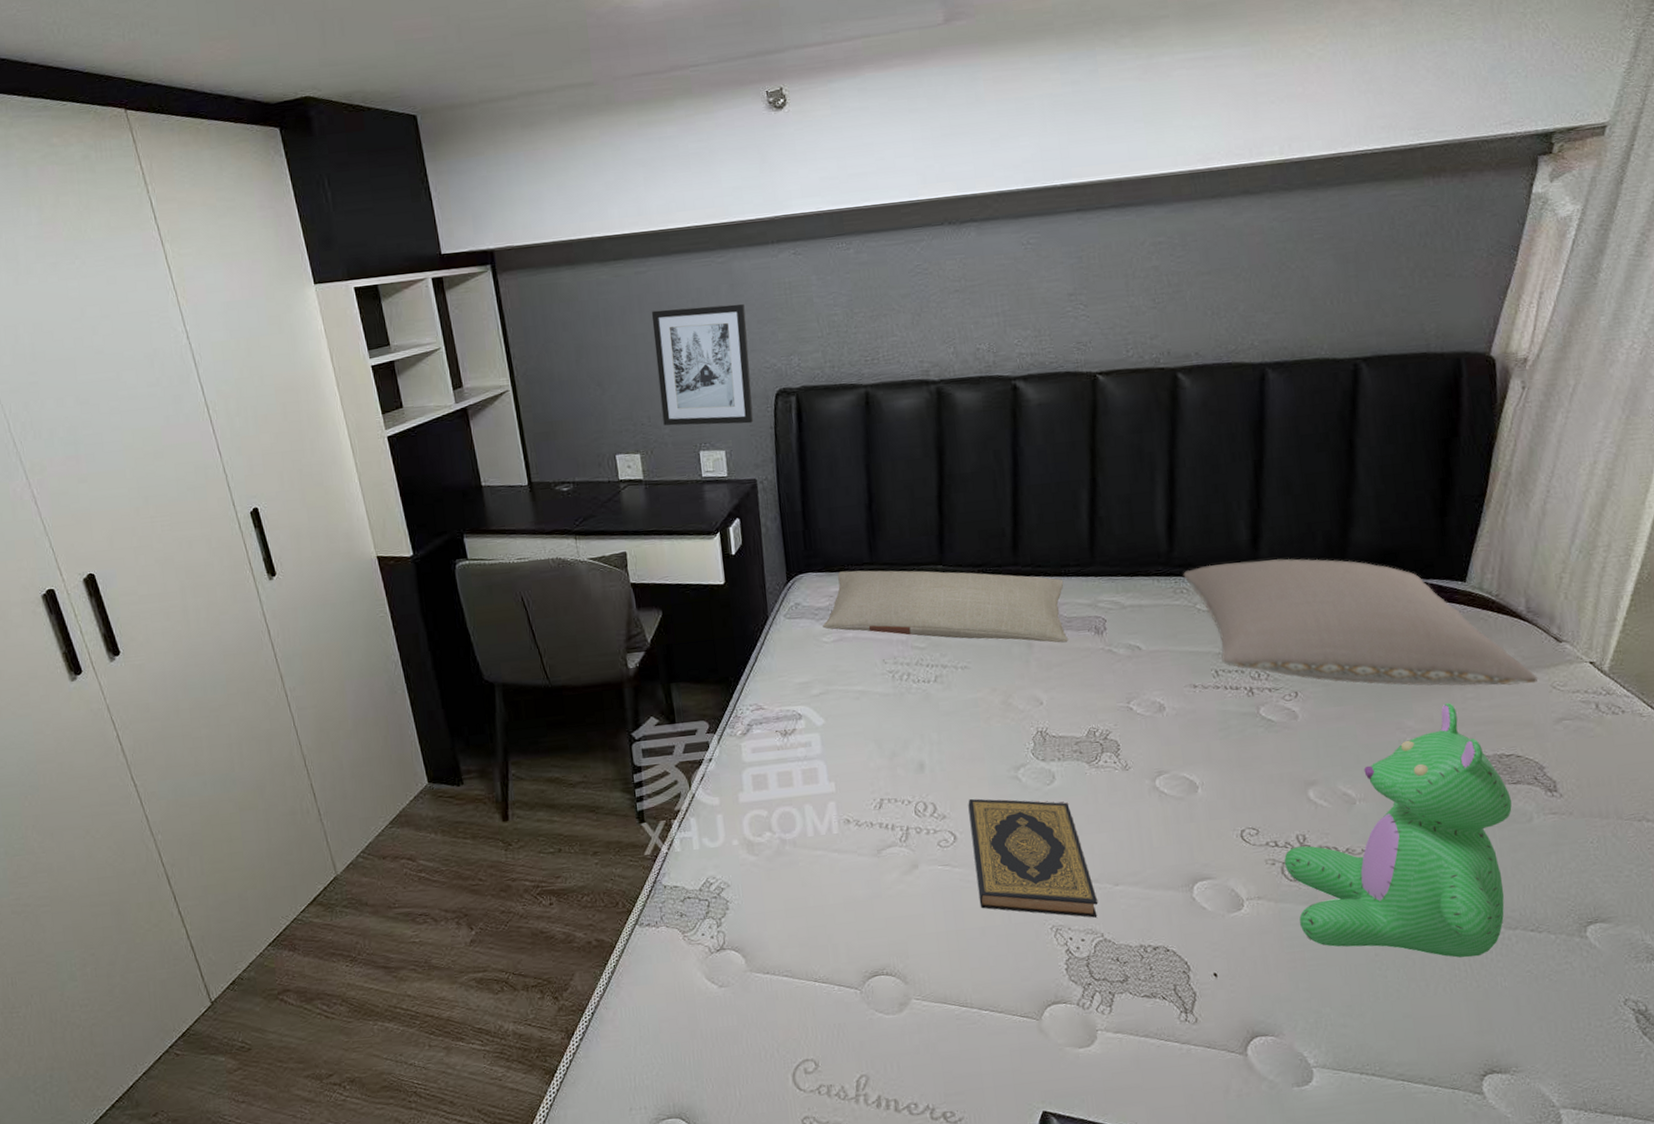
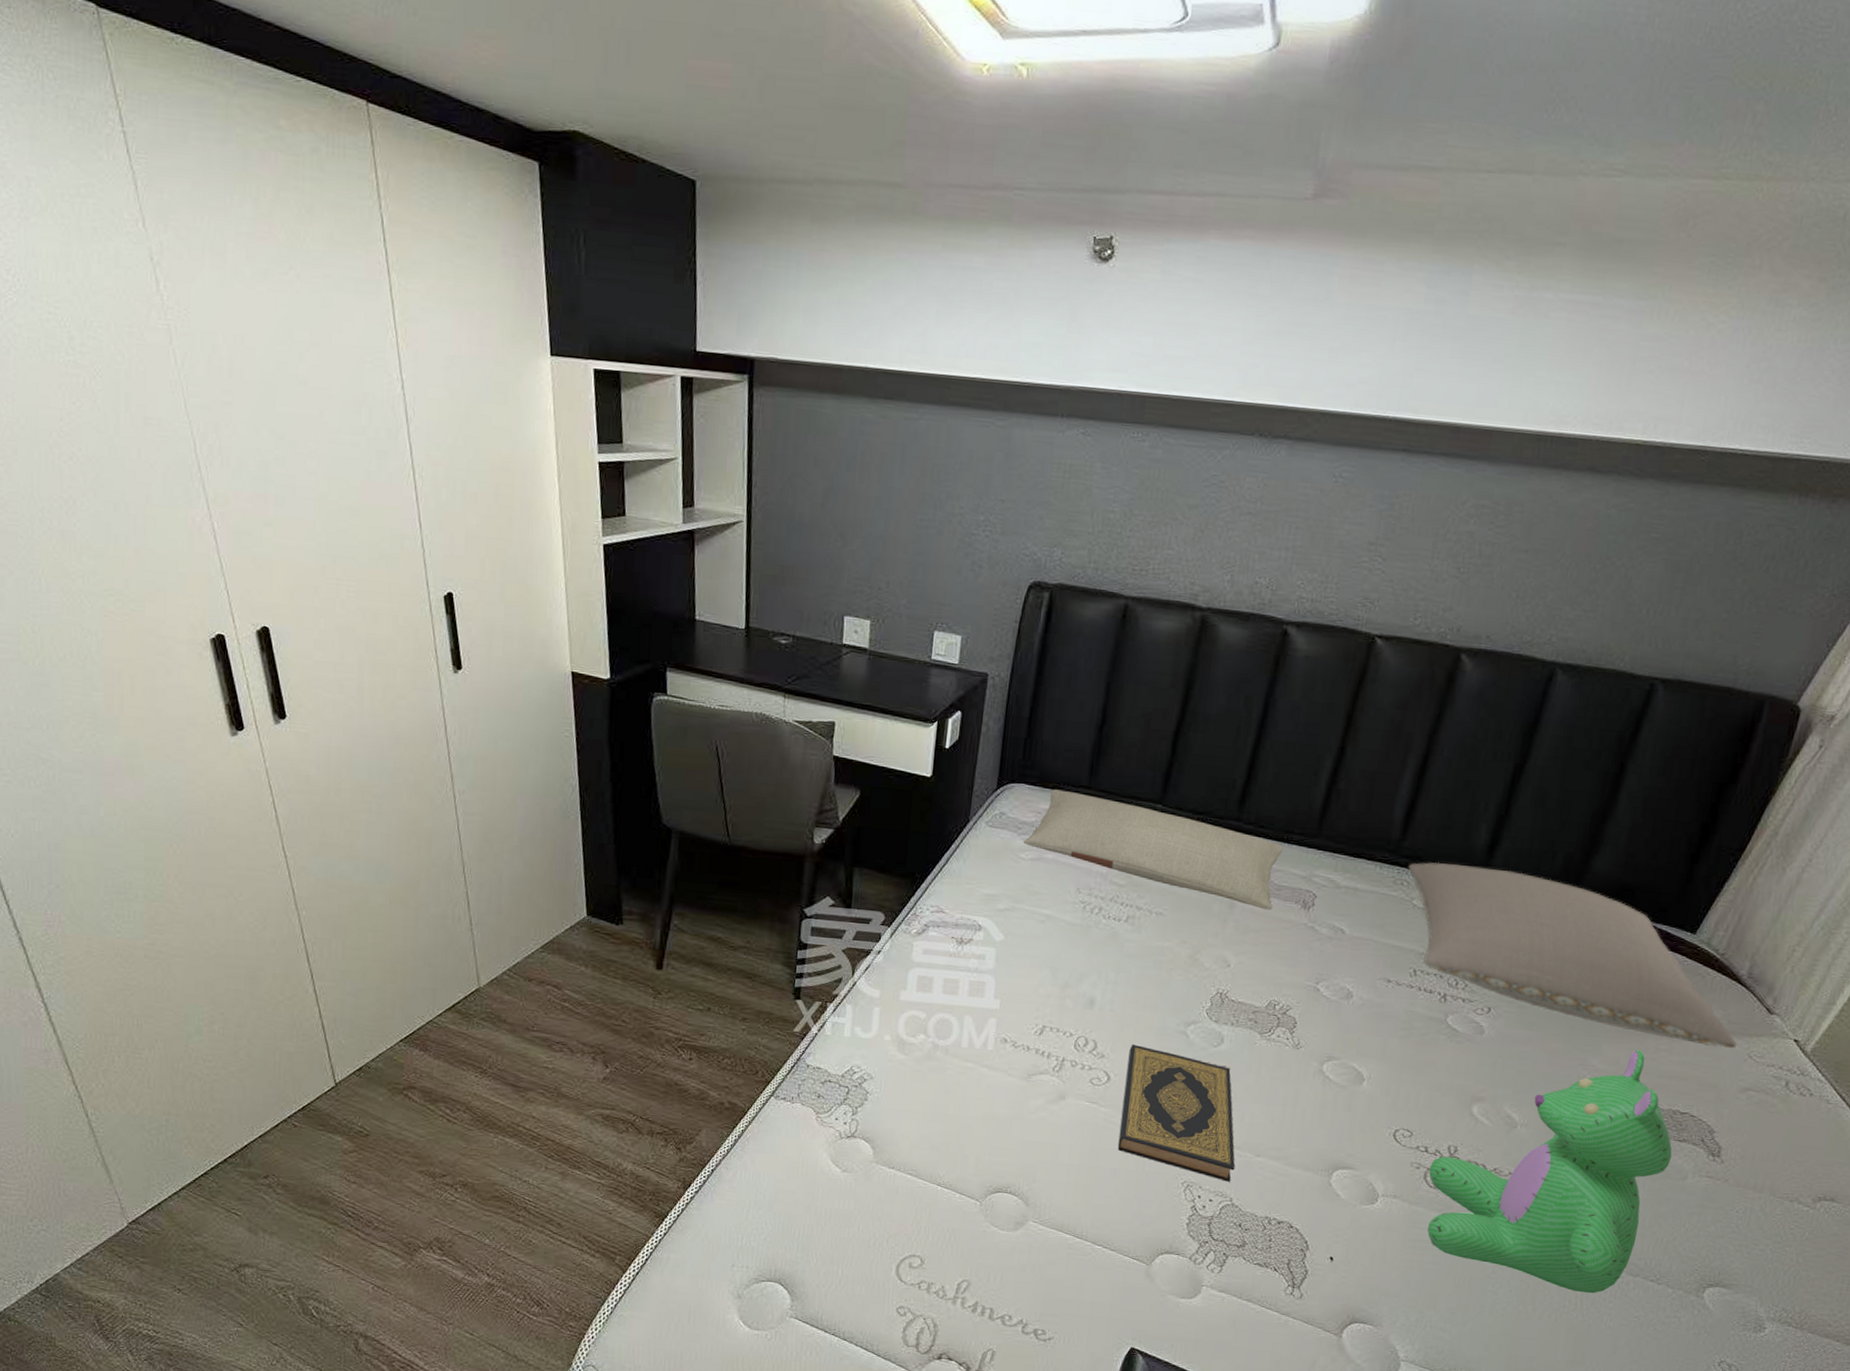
wall art: present [651,303,754,426] -> none [902,465,1016,612]

